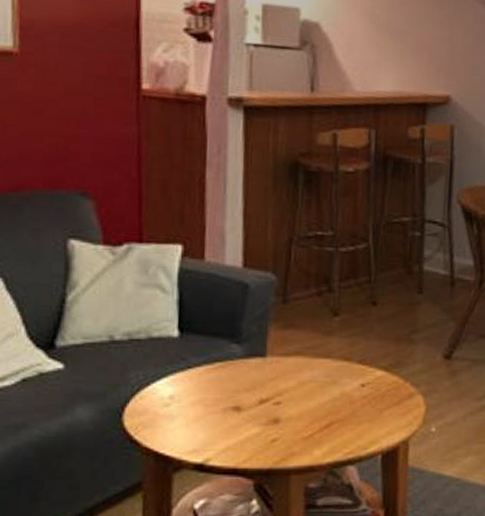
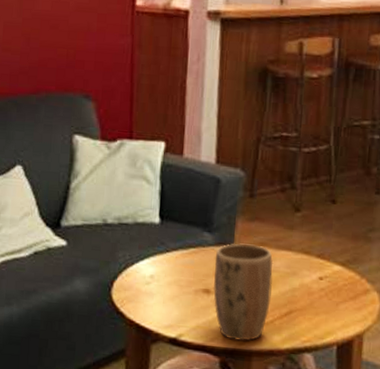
plant pot: none [243,353,311,459] -> present [213,243,274,341]

